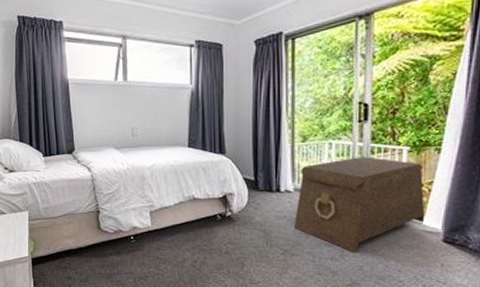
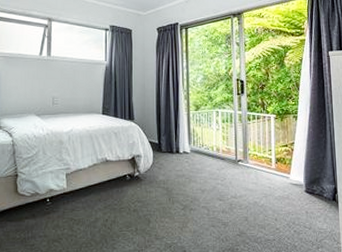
storage trunk: present [293,156,425,252] -> none [191,122,291,205]

